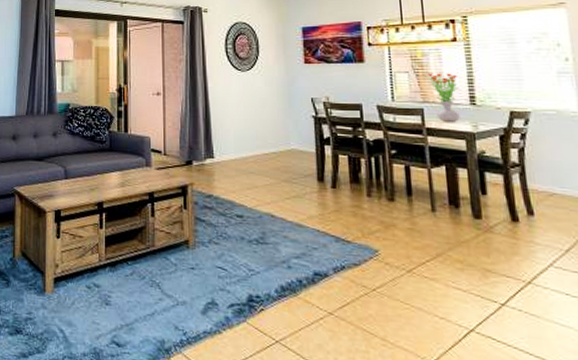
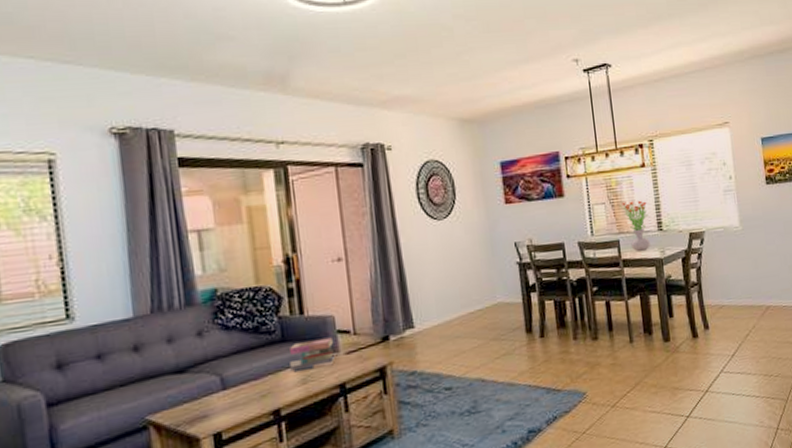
books: none [114,153,148,178] -> present [288,337,336,373]

